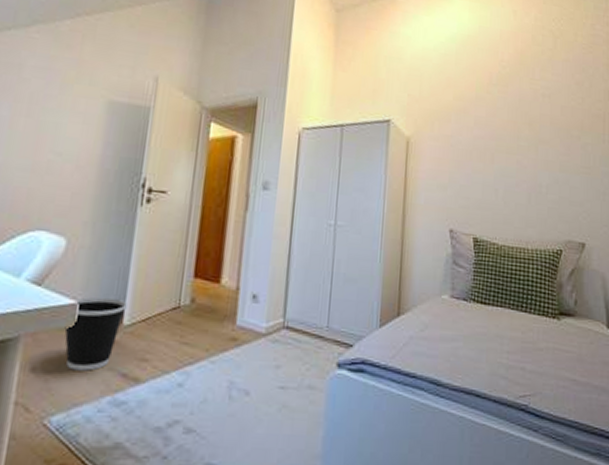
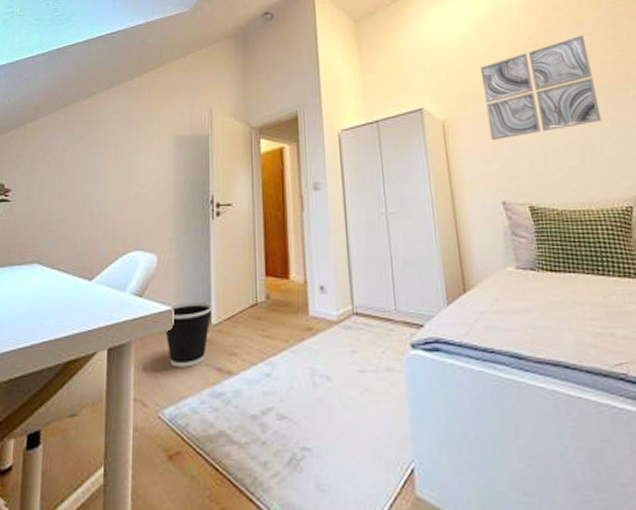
wall art: none [451,74,554,167] -> present [480,35,602,141]

